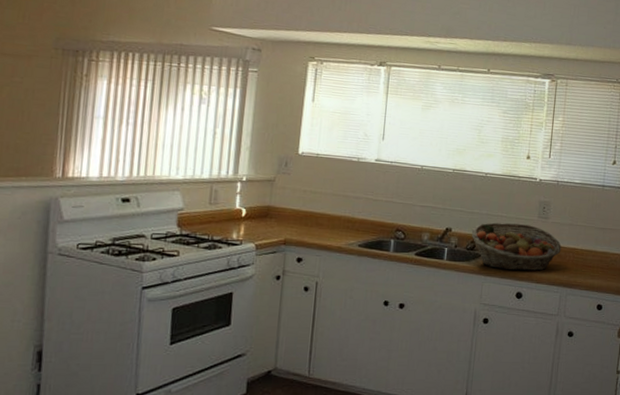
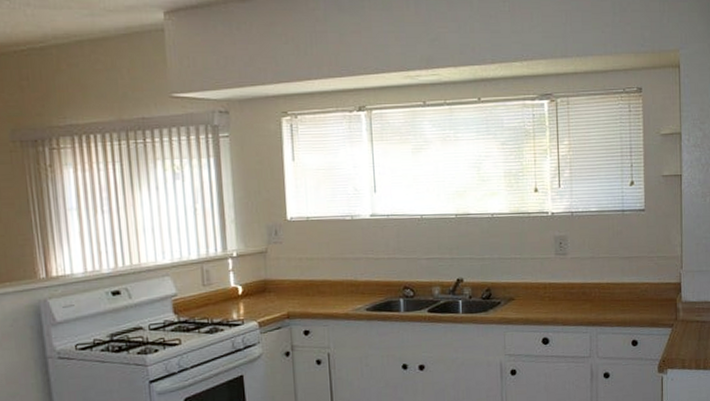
fruit basket: present [471,222,562,271] -> none [485,263,585,316]

